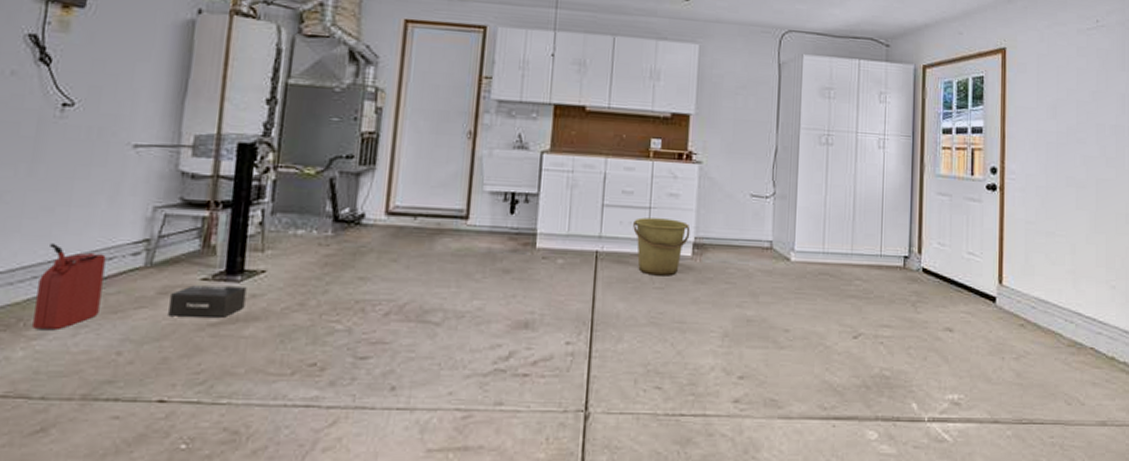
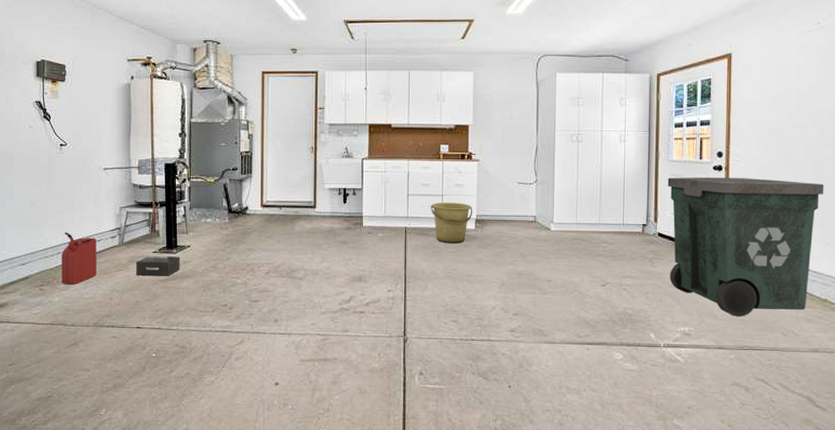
recycling bin: none [933,196,1108,380] -> present [667,177,825,316]

